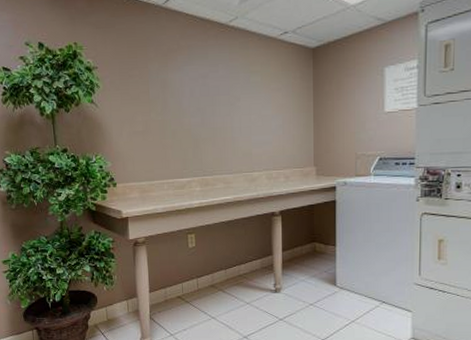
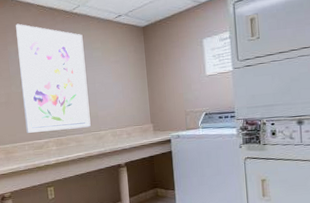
wall art: none [159,36,243,170] -> present [16,23,91,133]

